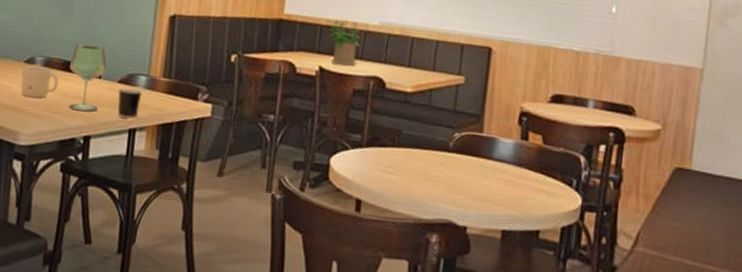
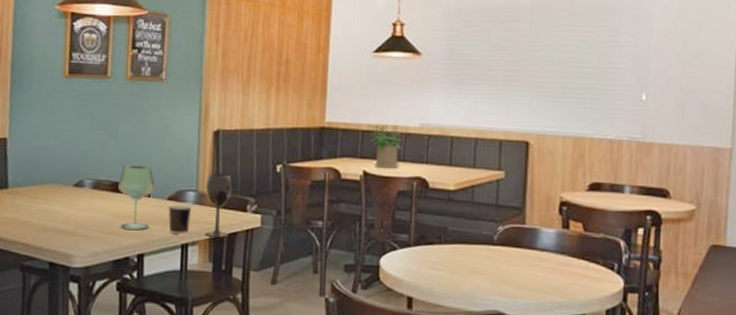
mug: present [21,66,59,98] -> none [71,189,108,220]
wine glass: none [154,59,185,125] -> present [205,173,232,237]

